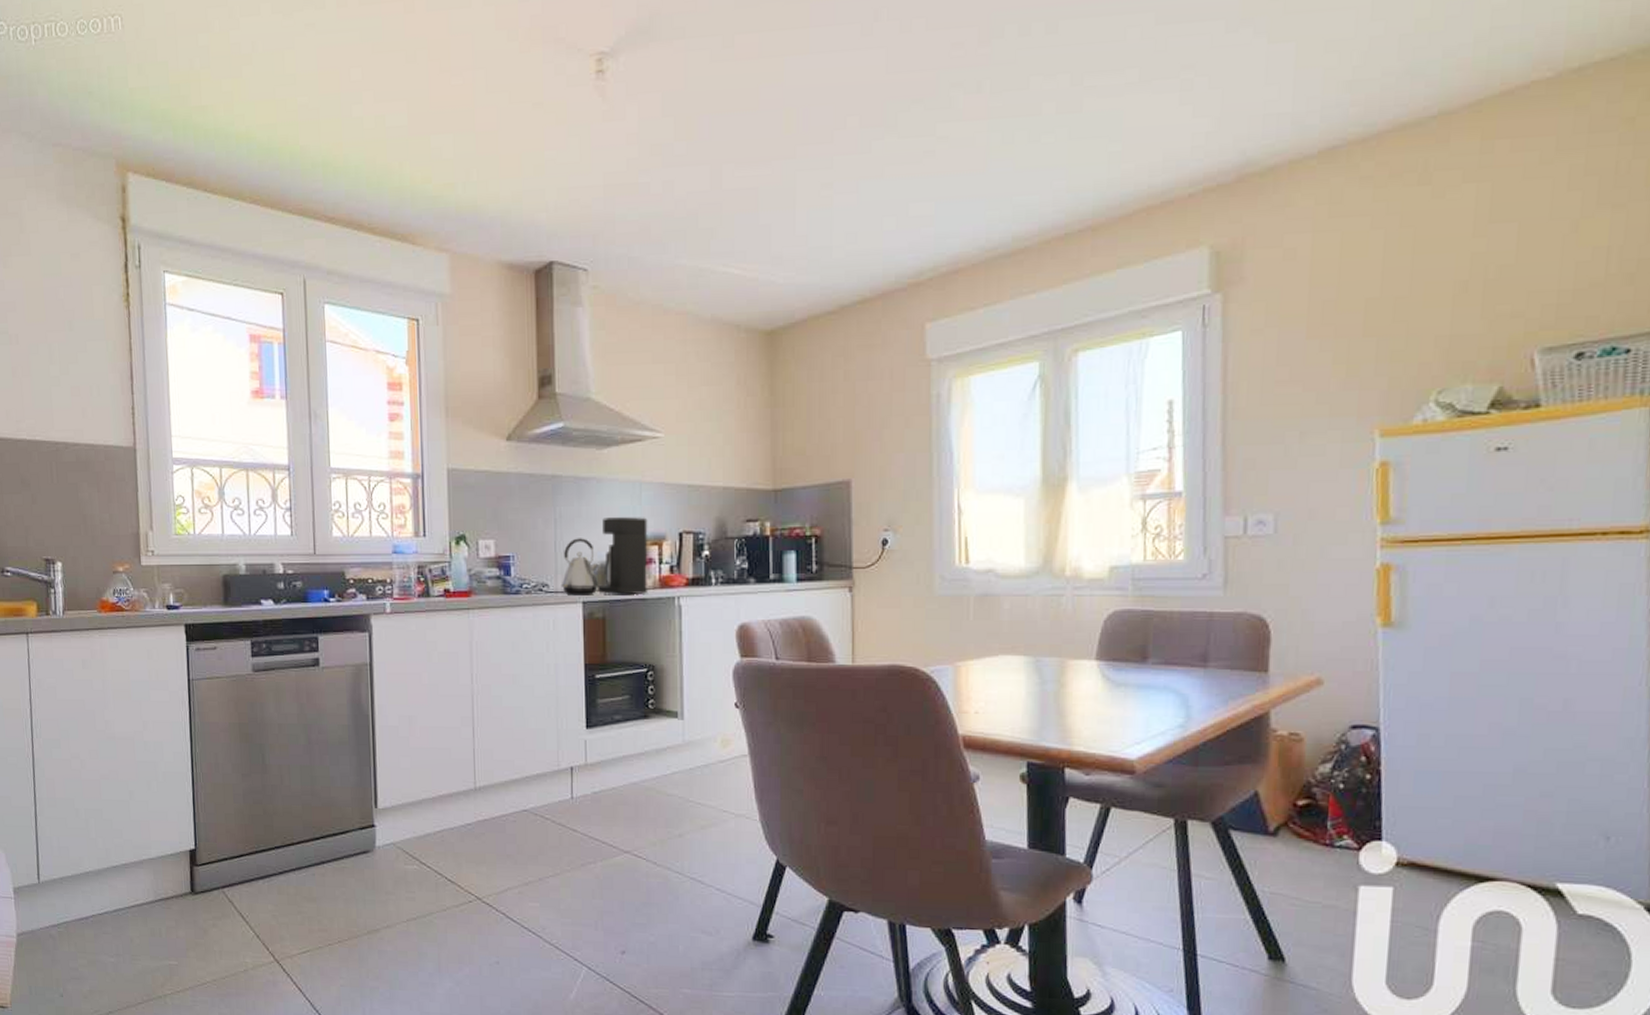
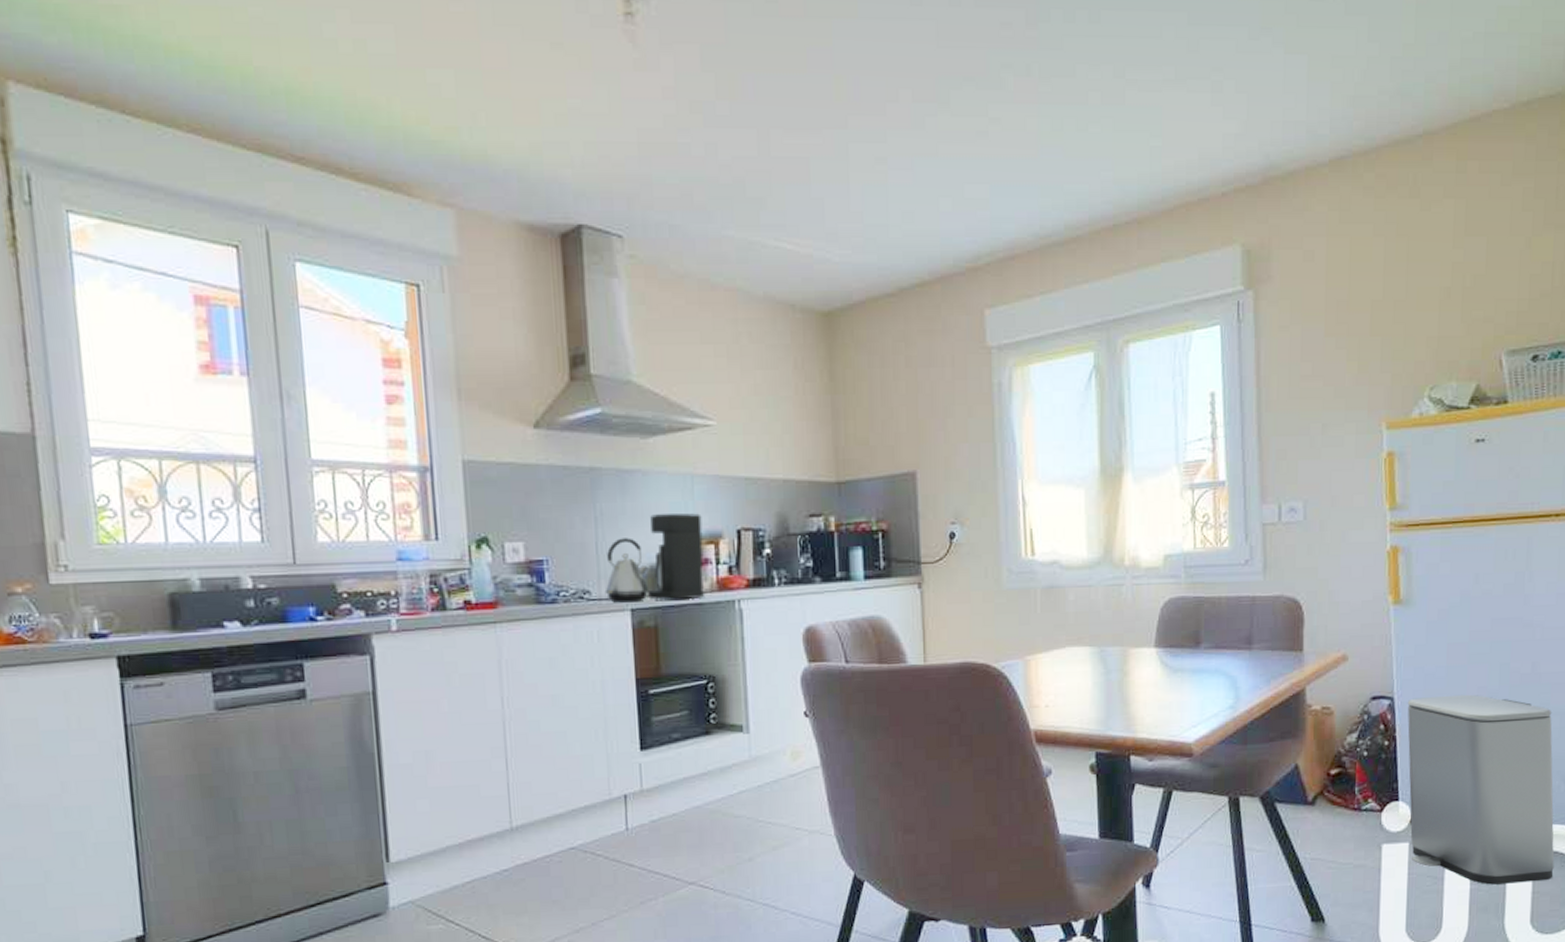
pedal bin: none [1395,729,1590,947] -> present [1407,694,1555,885]

